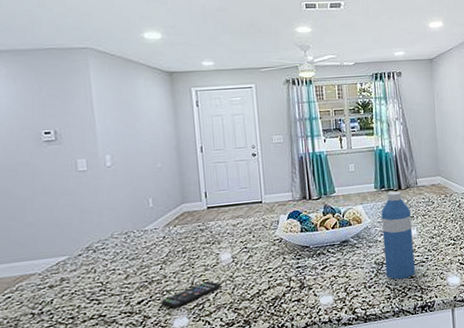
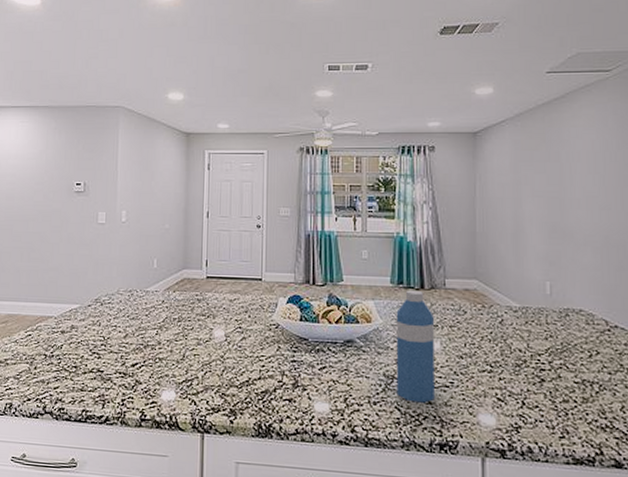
smartphone: present [161,281,221,308] -> none [153,357,211,378]

